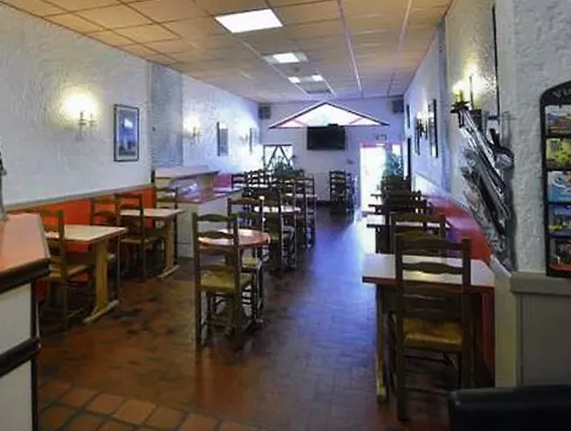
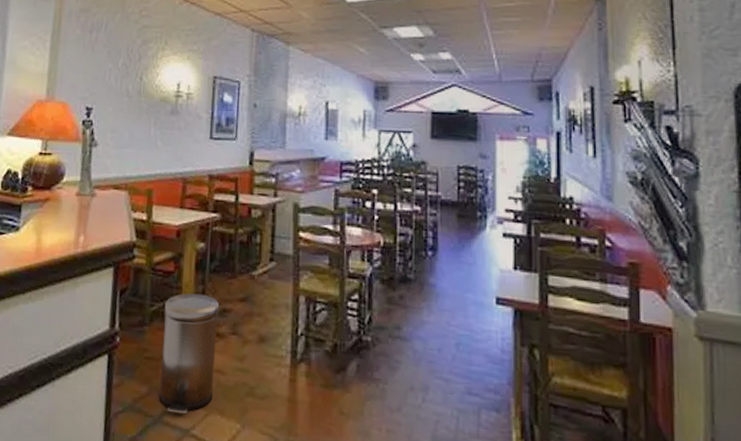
pedal bin: none [80,298,131,403] -> present [158,293,220,415]

